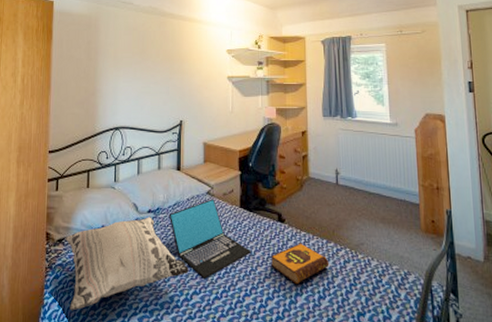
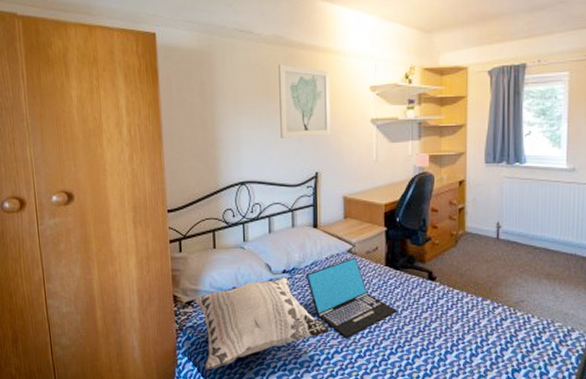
wall art: none [152,29,194,90] -> present [279,64,331,138]
hardback book: present [270,243,330,283] -> none [418,301,484,342]

